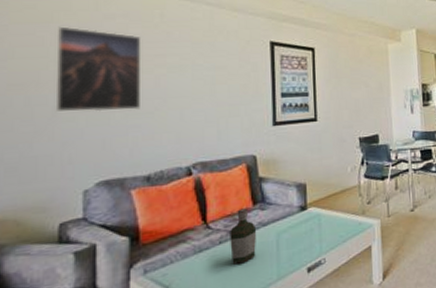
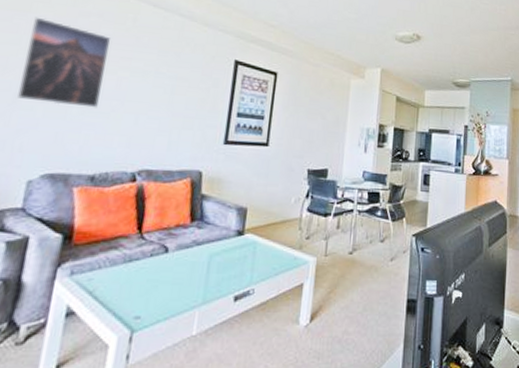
bottle: present [230,208,257,265] -> none [159,223,191,281]

